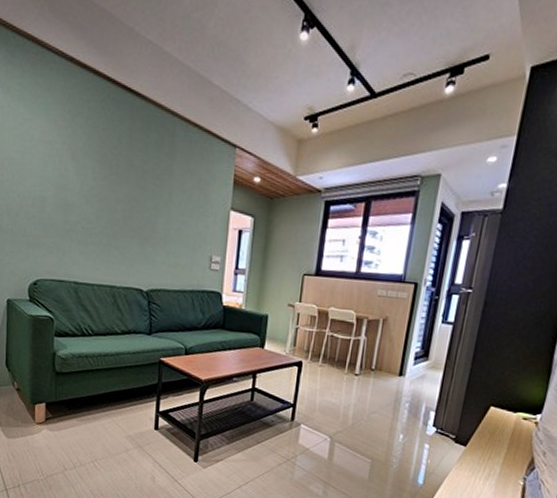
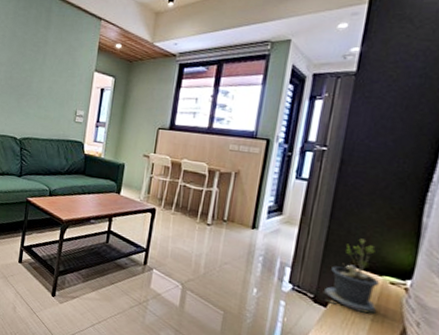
potted plant: none [463,378,513,449] -> present [323,238,379,315]

